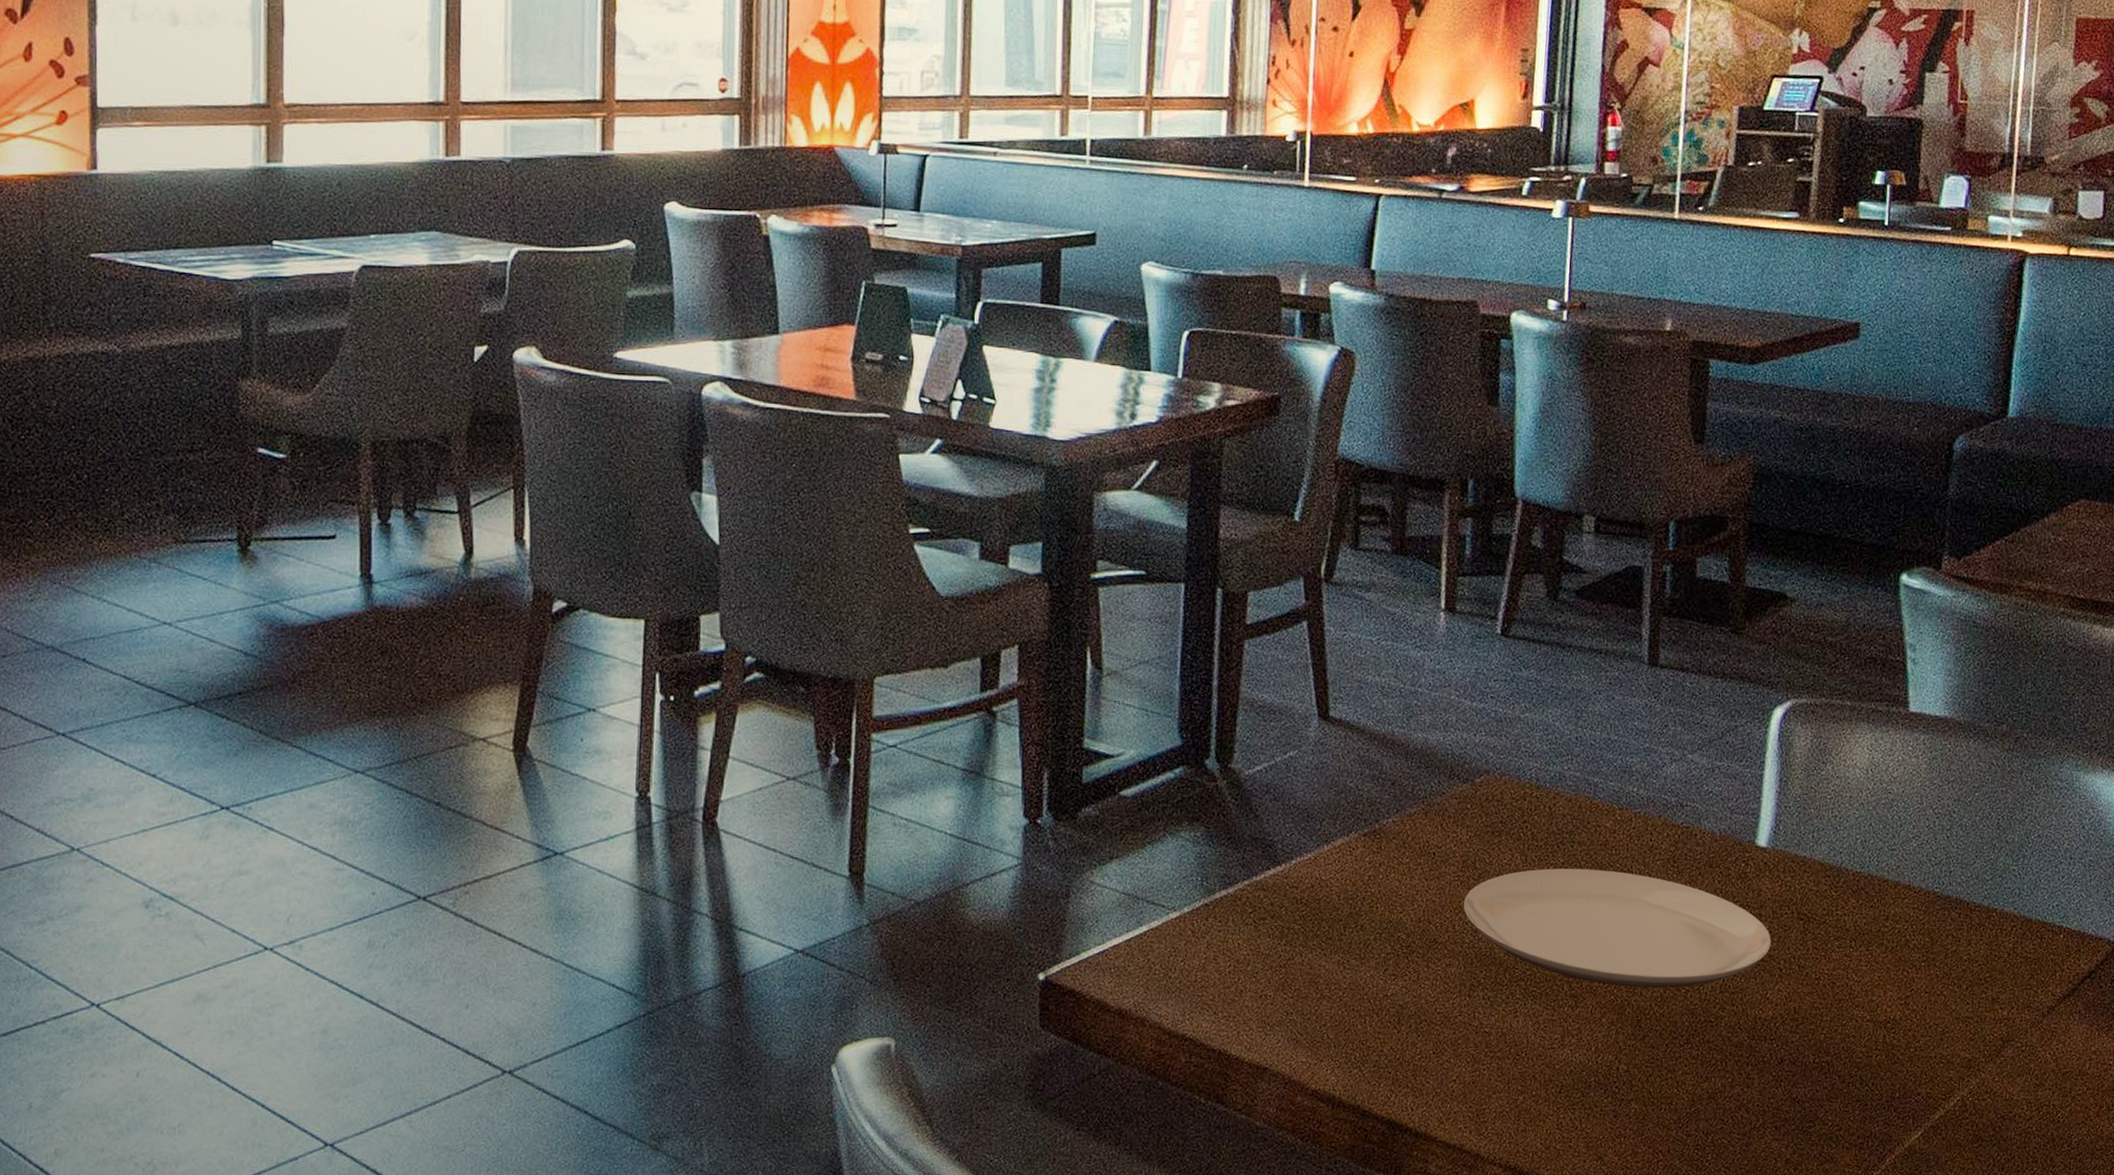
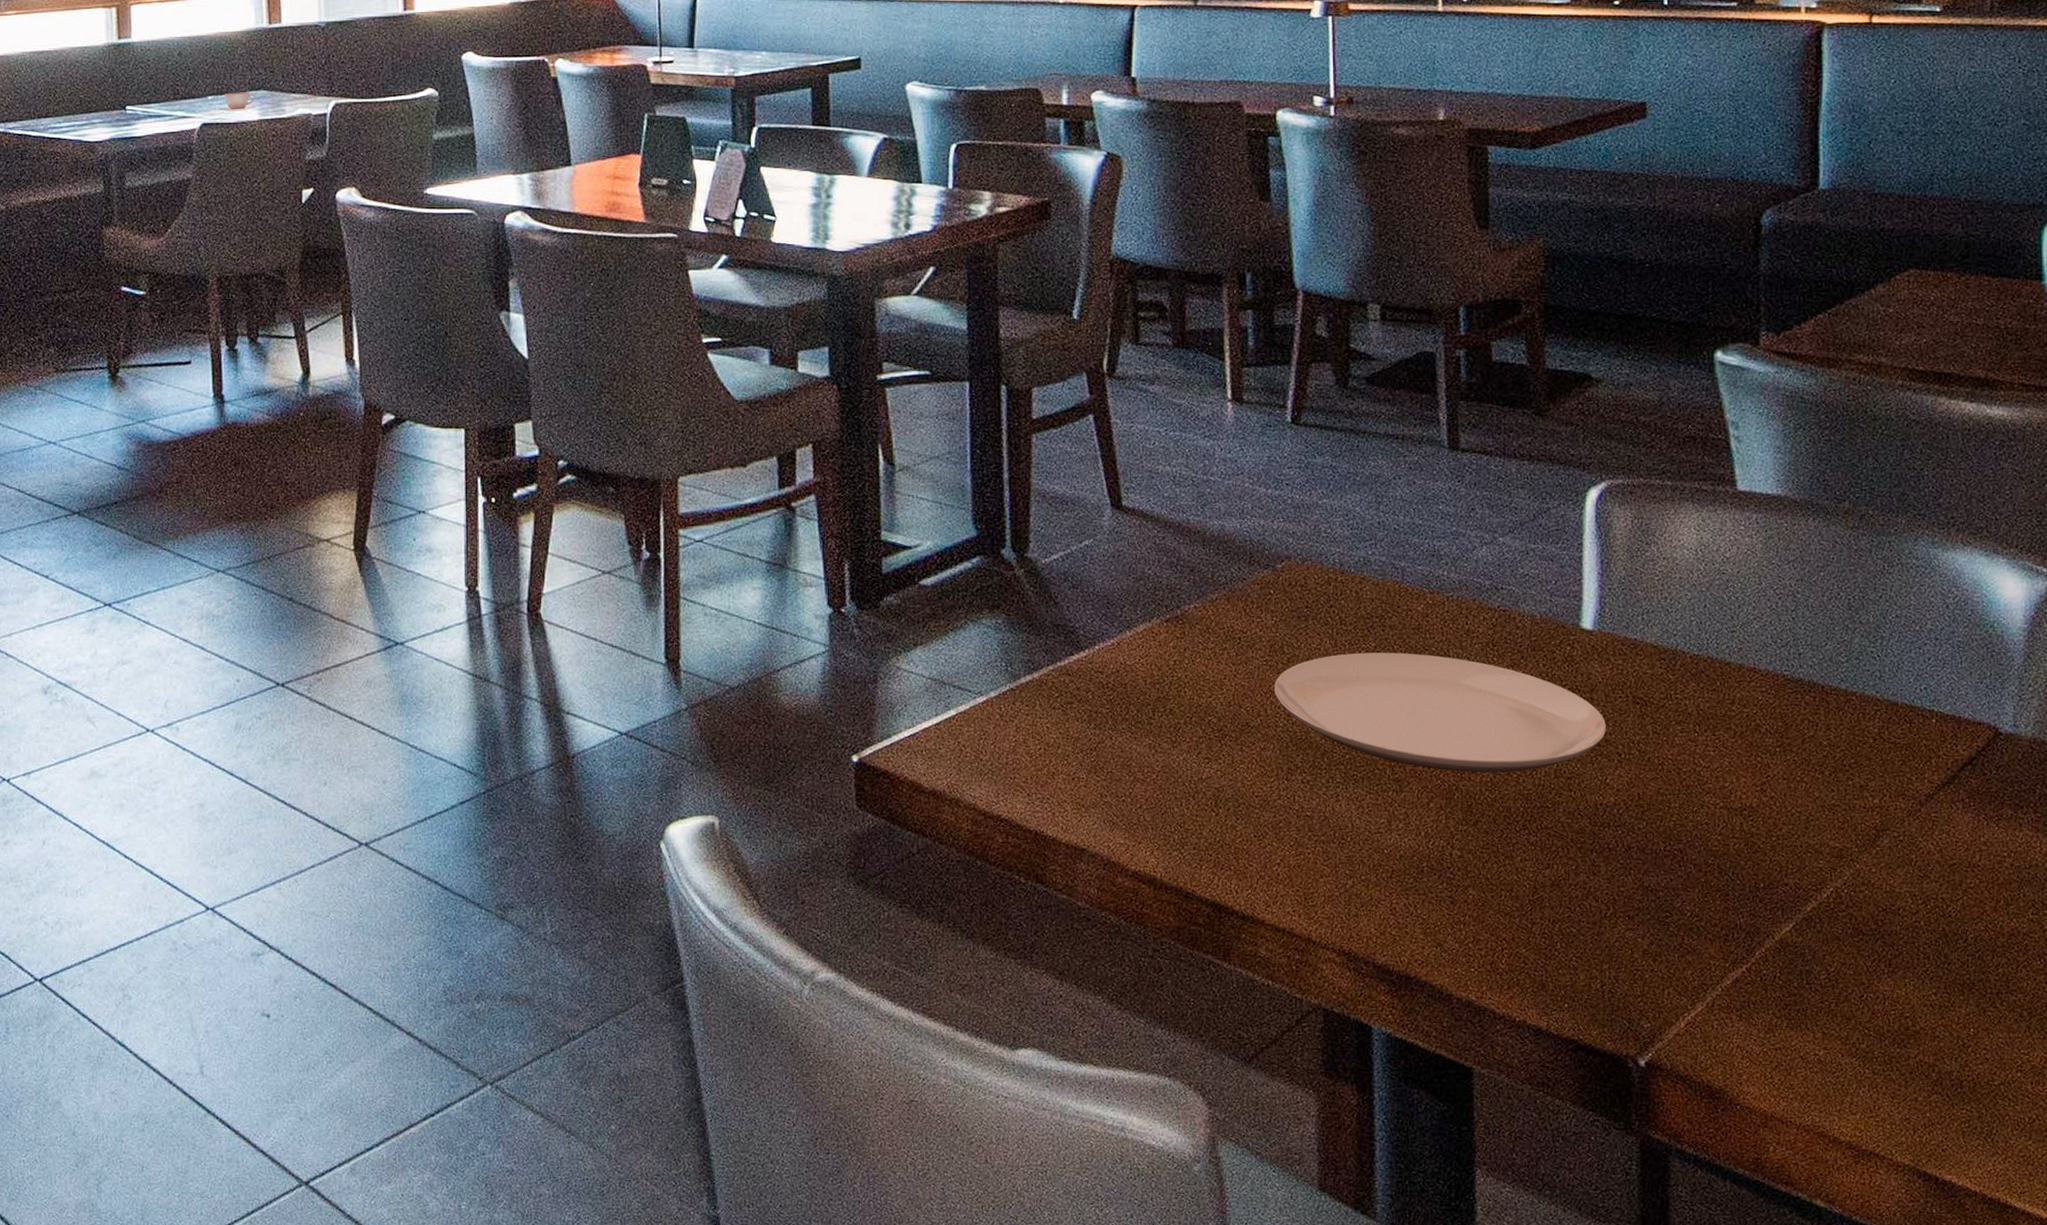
teacup: none [383,231,426,255] -> present [220,92,256,113]

